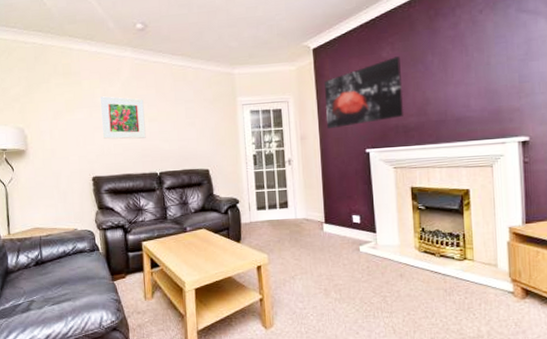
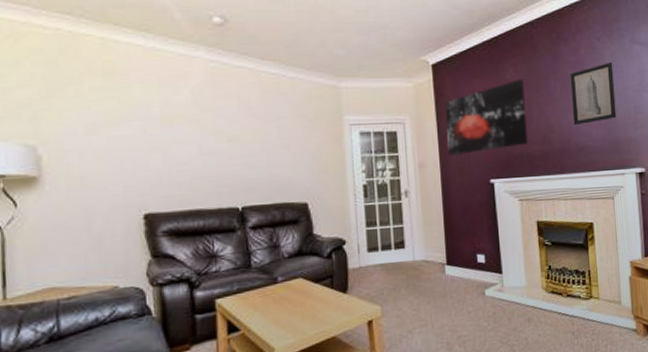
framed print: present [99,96,146,139] -> none [158,107,224,164]
wall art: none [448,33,498,98] -> present [570,61,617,126]

